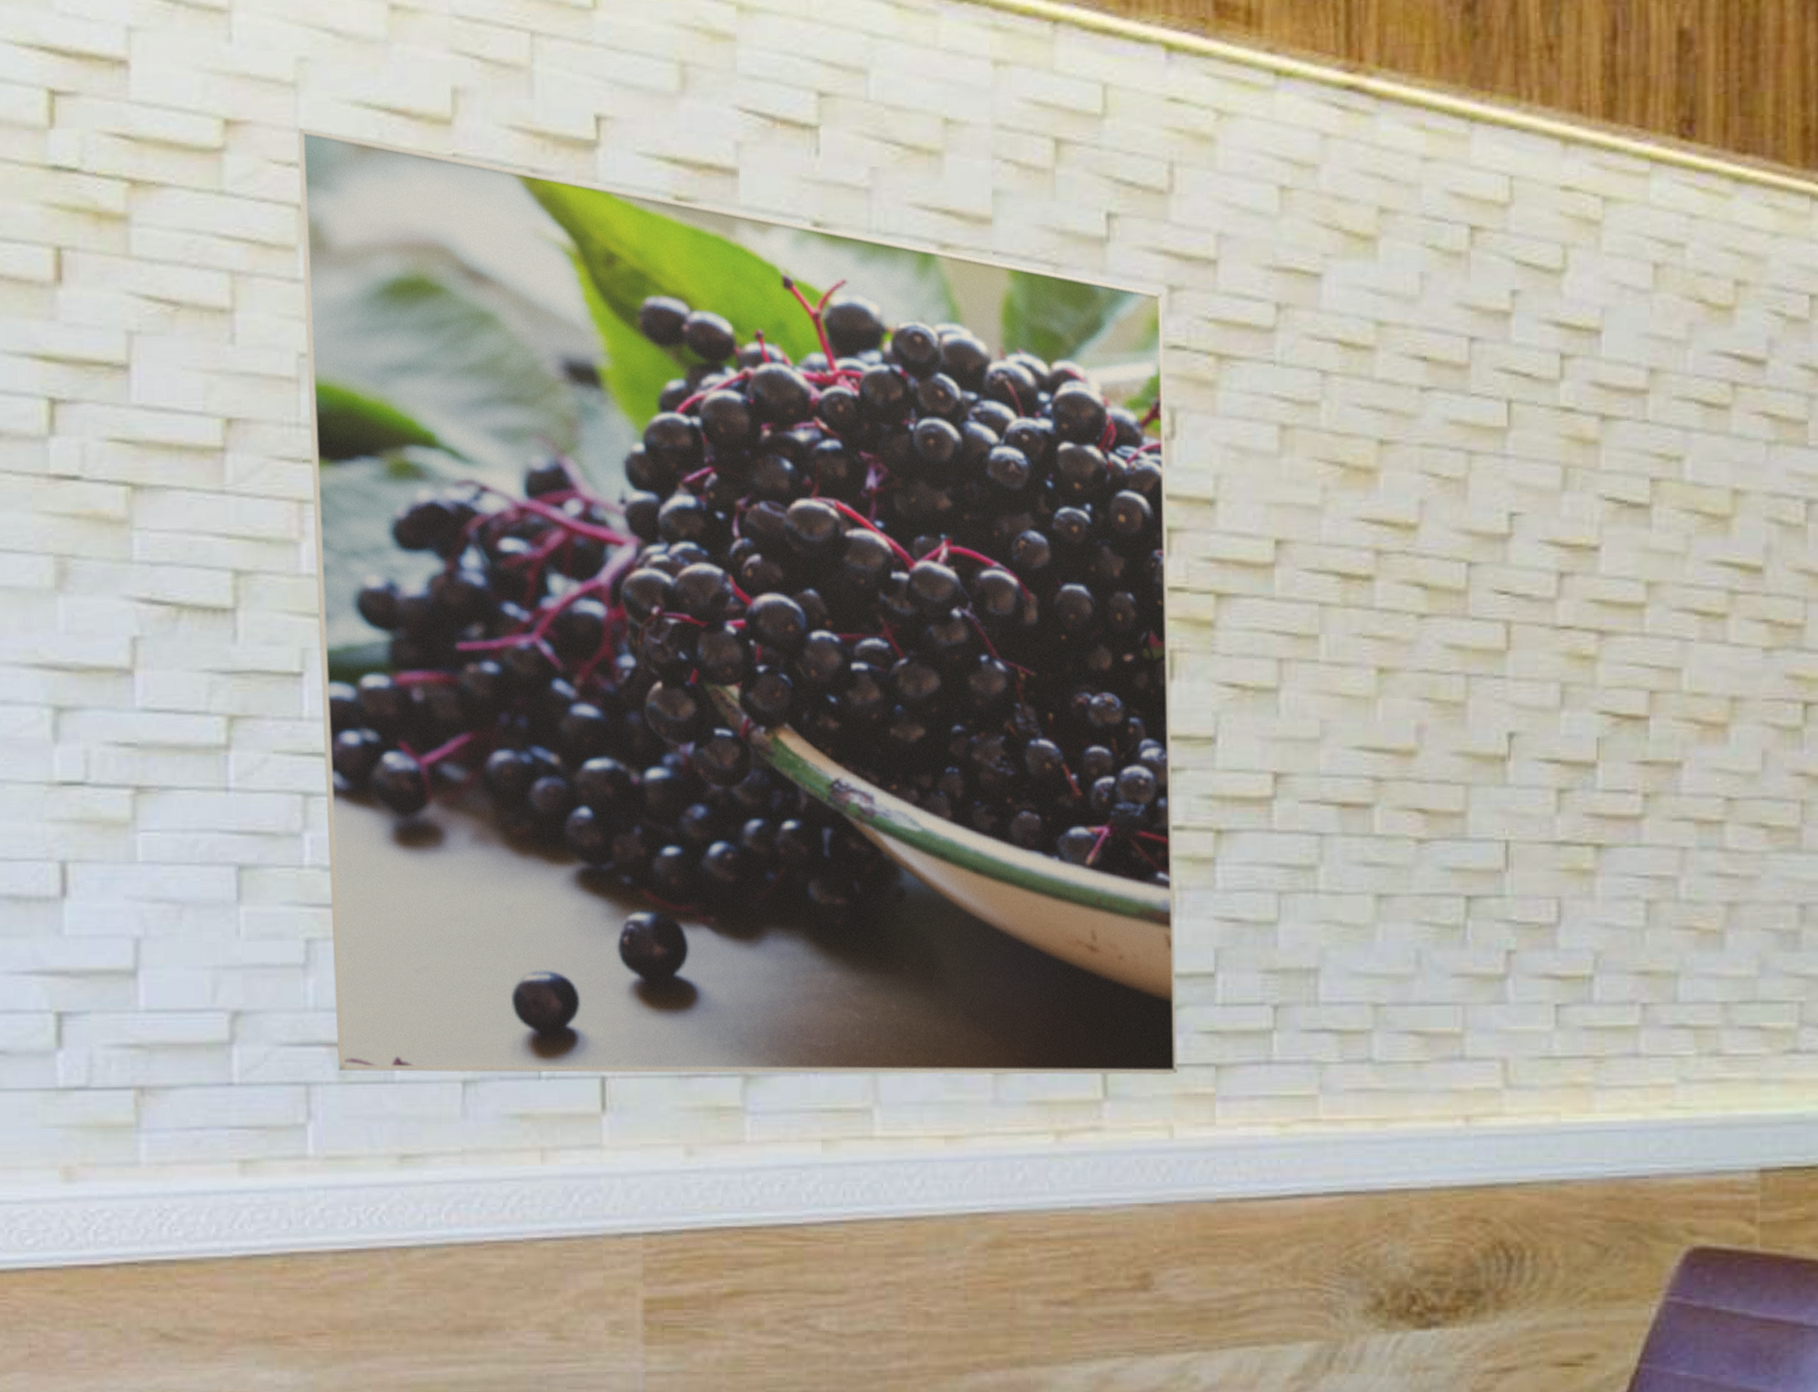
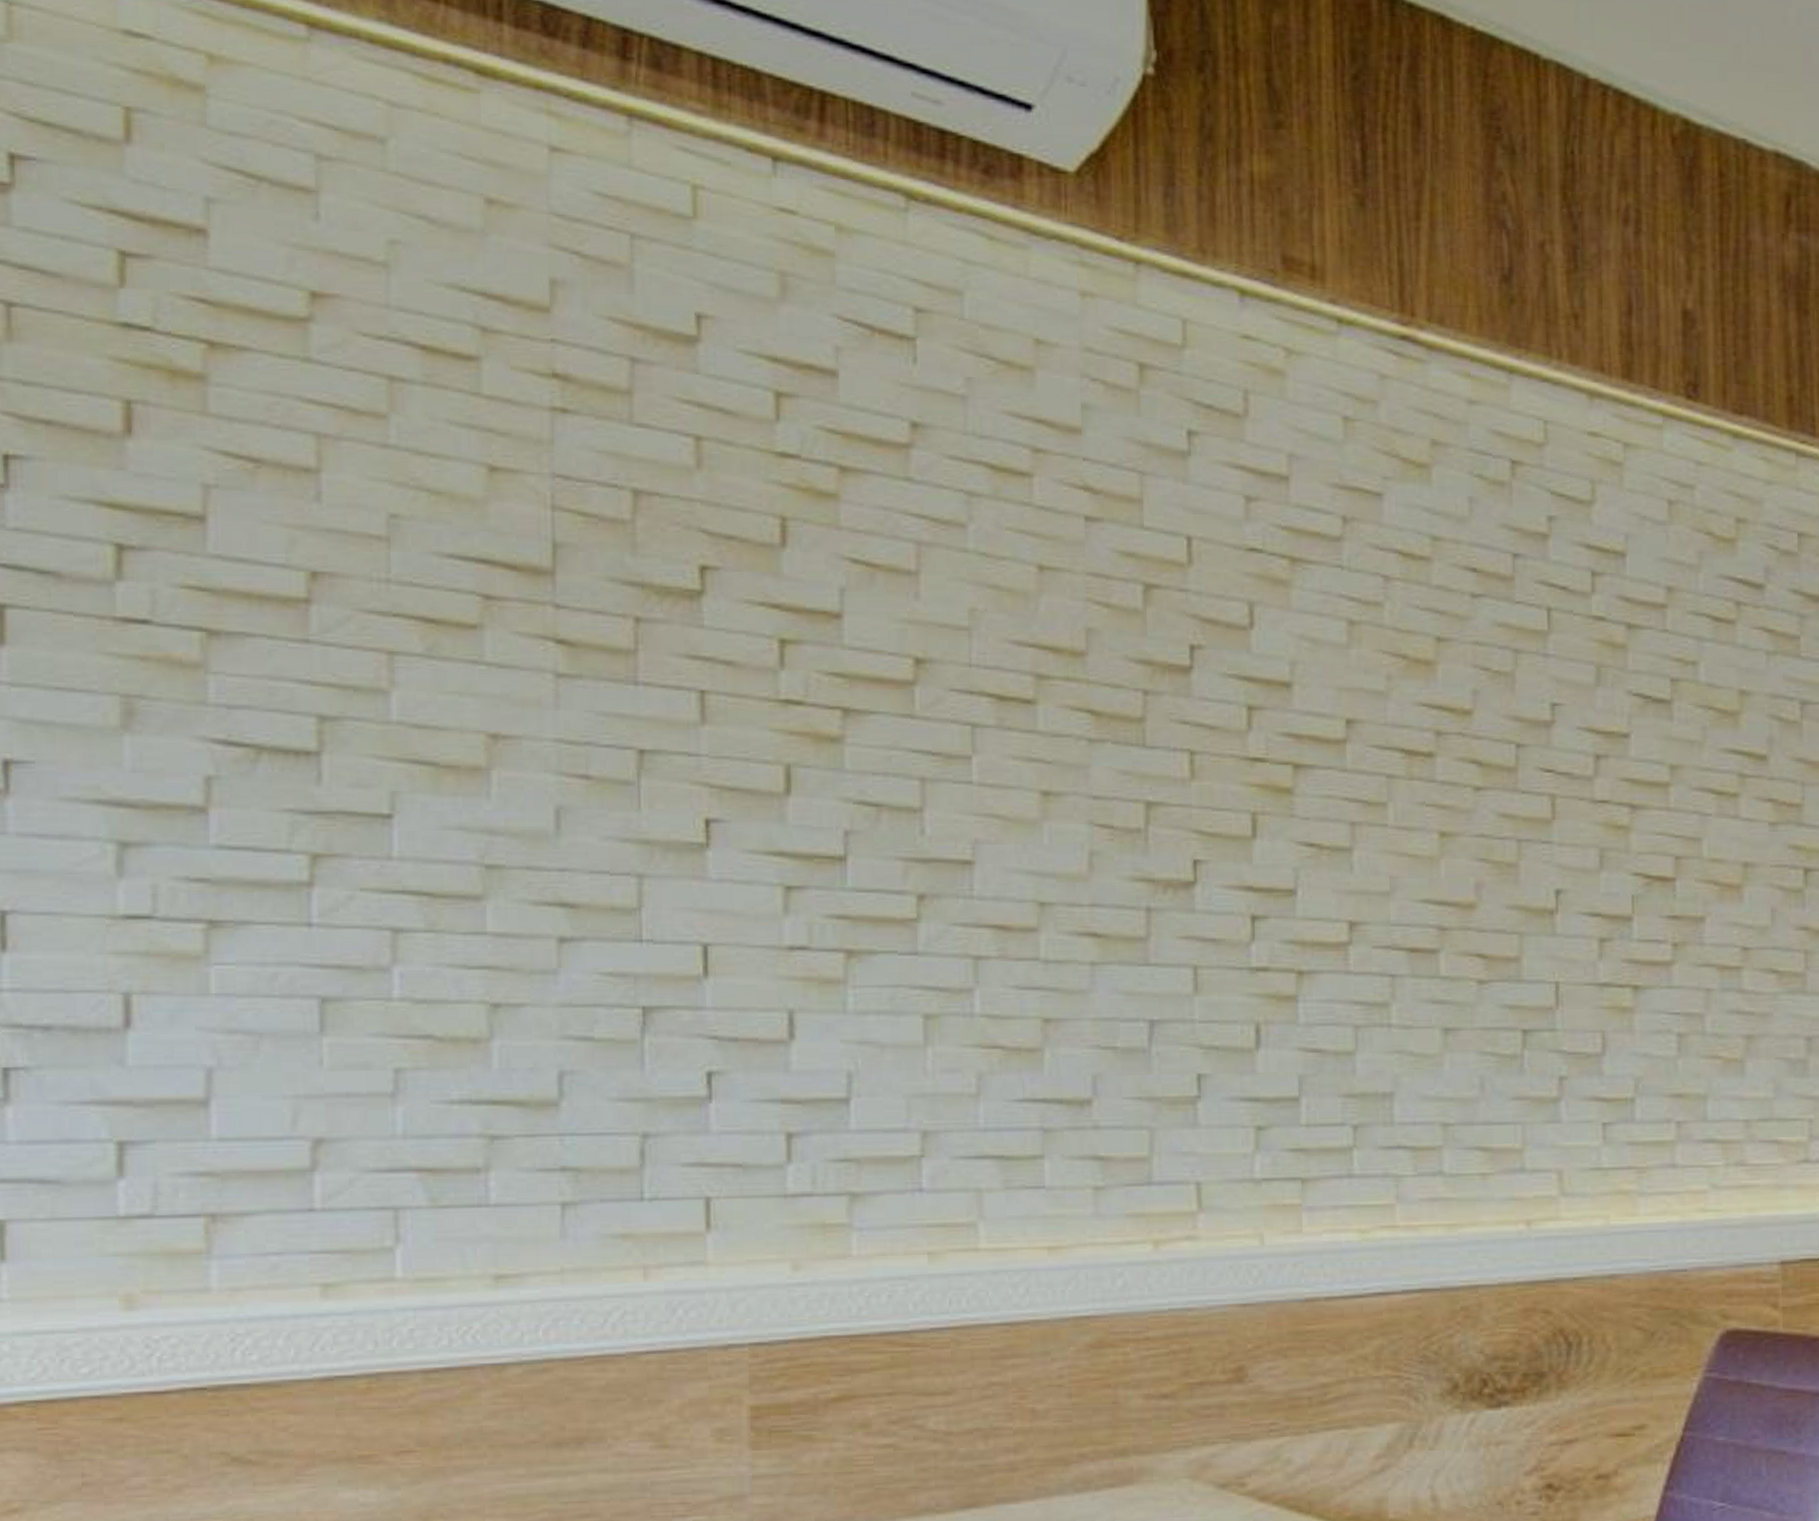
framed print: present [297,127,1178,1075] -> none [388,304,1267,1196]

